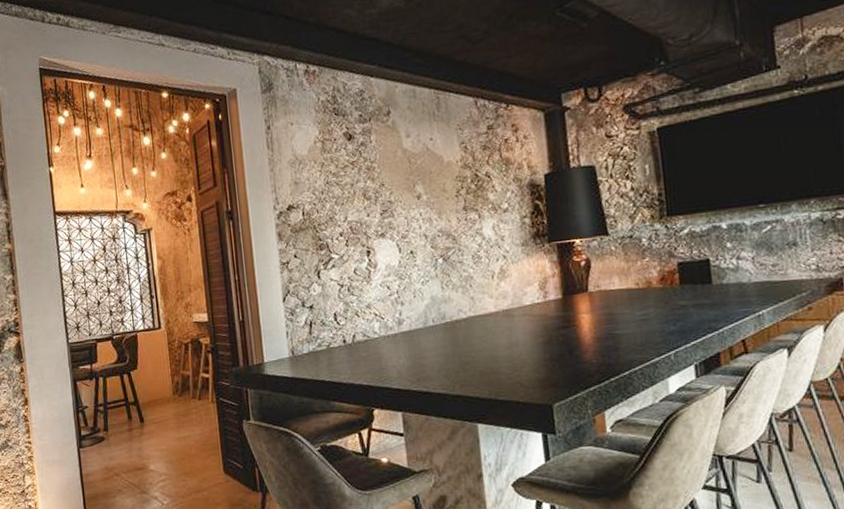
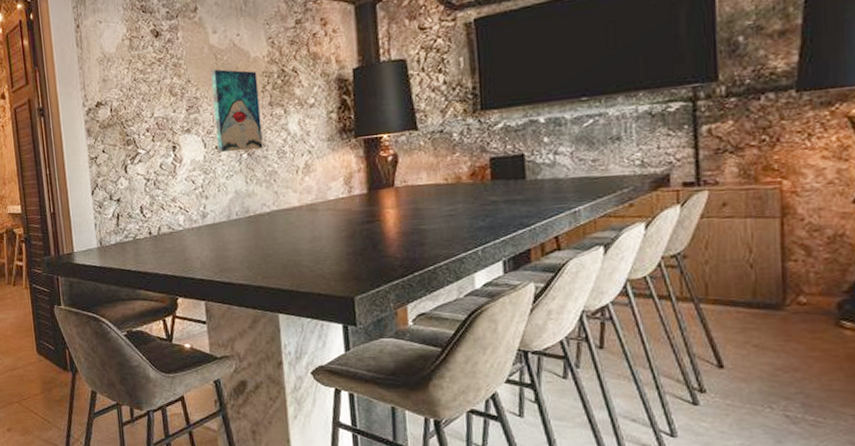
wall art: none [405,173,458,258] -> present [211,69,263,153]

